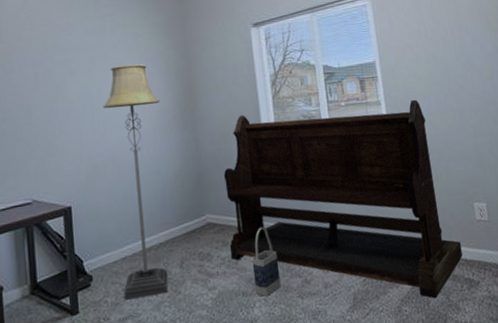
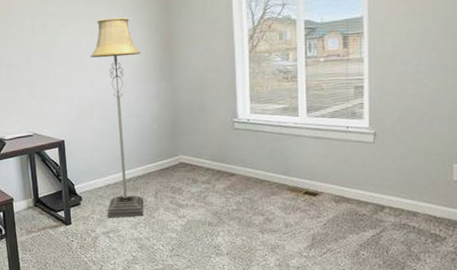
bench: present [223,99,463,299] -> none [196,57,432,248]
bag: present [252,227,282,297] -> none [219,170,244,228]

